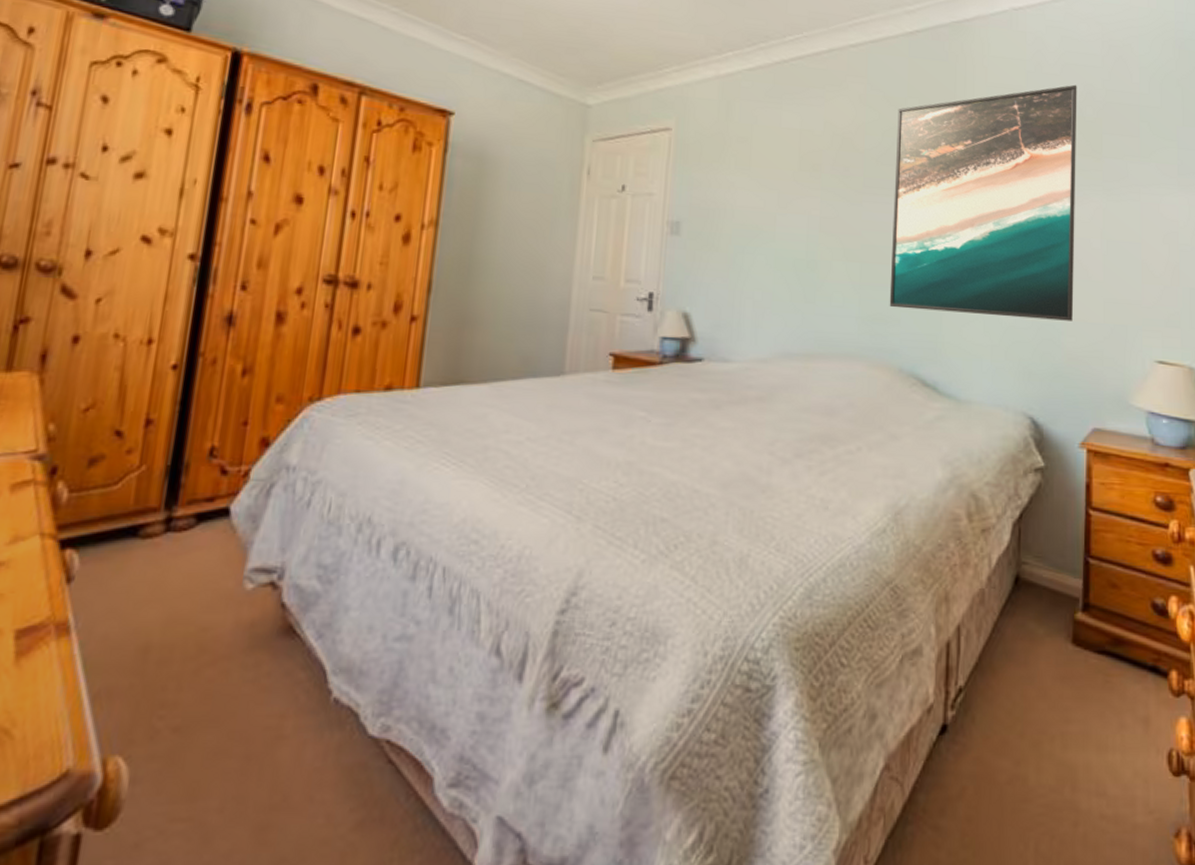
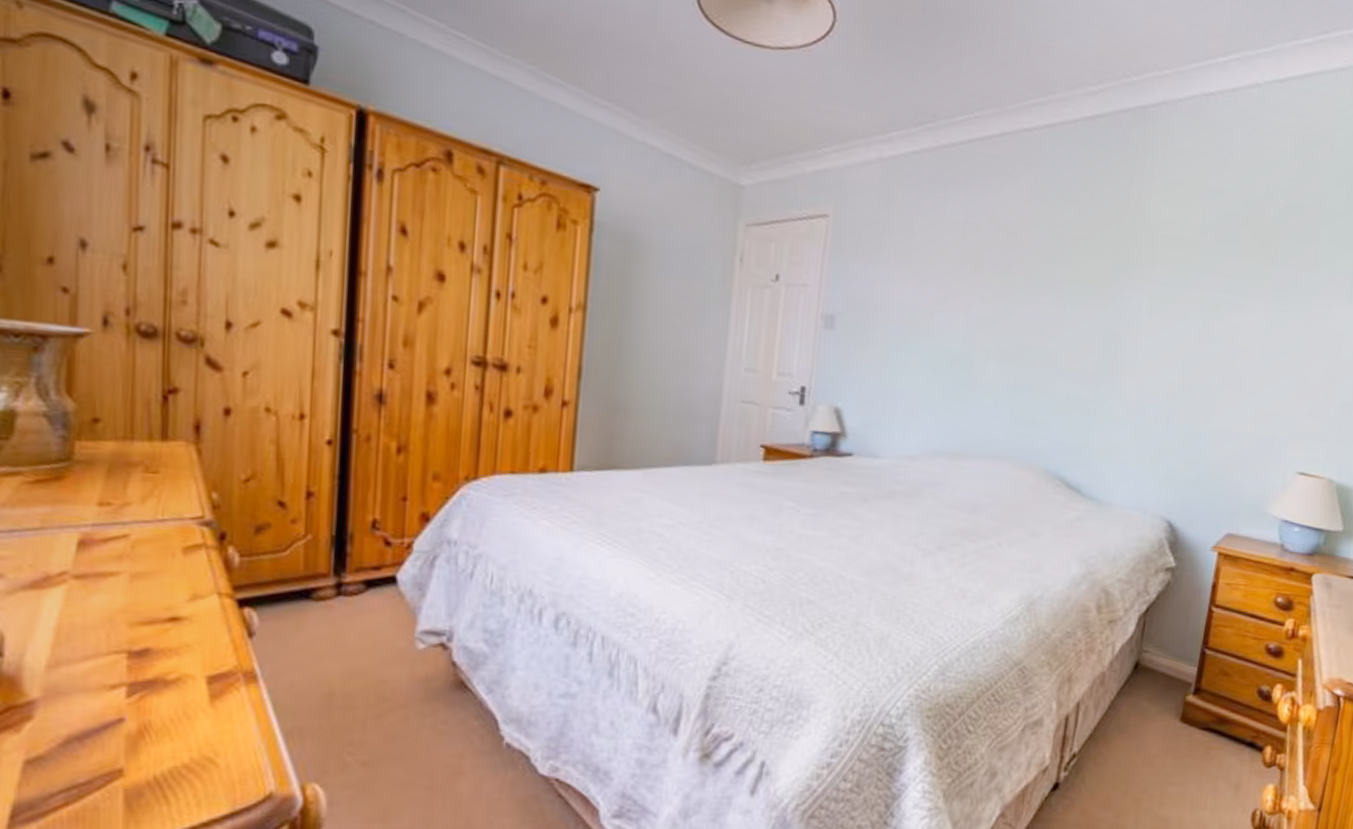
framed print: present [889,84,1077,321] -> none [1041,183,1261,431]

